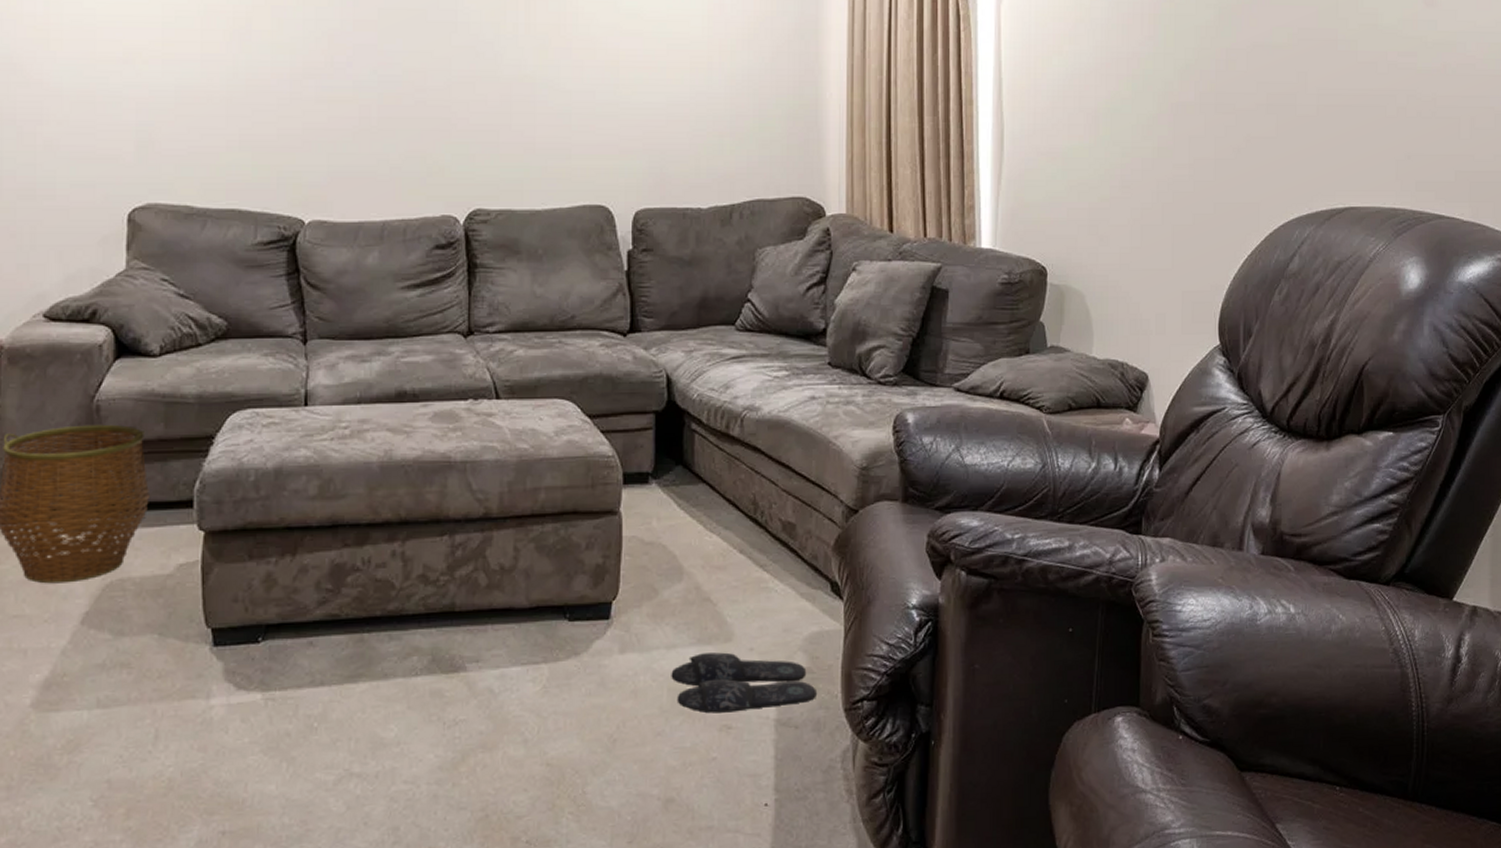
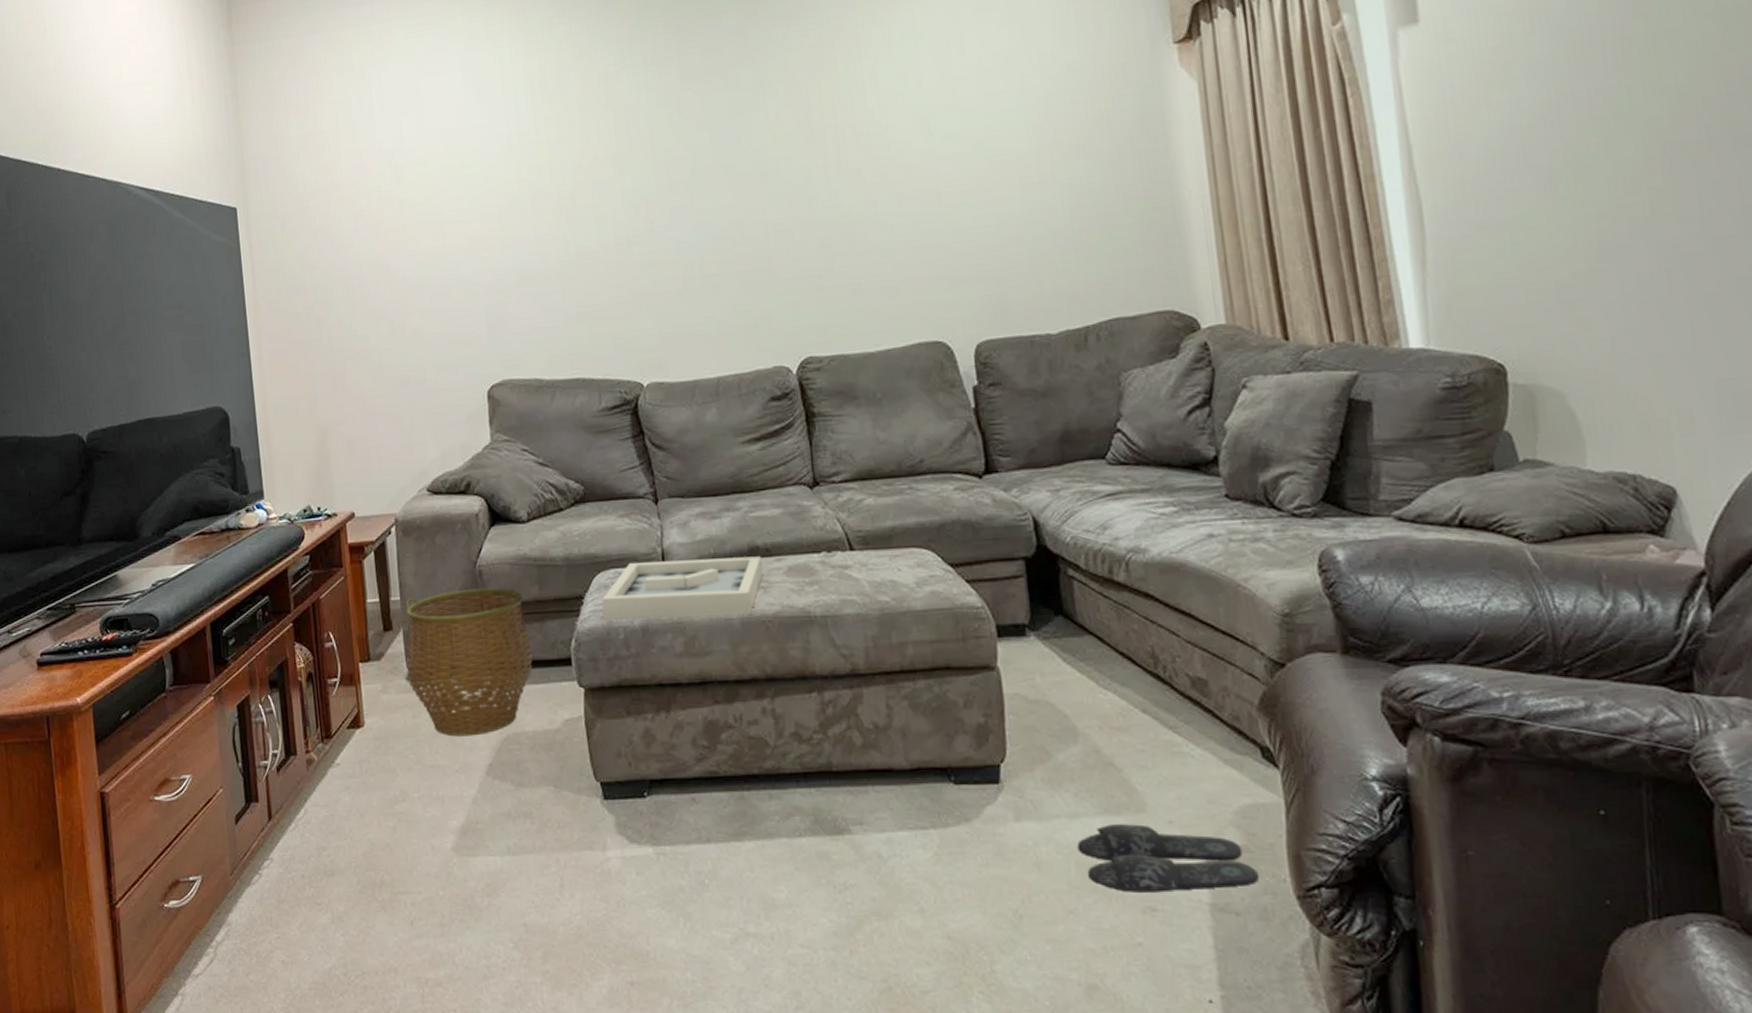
decorative tray: none [234,401,408,462] -> present [602,556,764,621]

